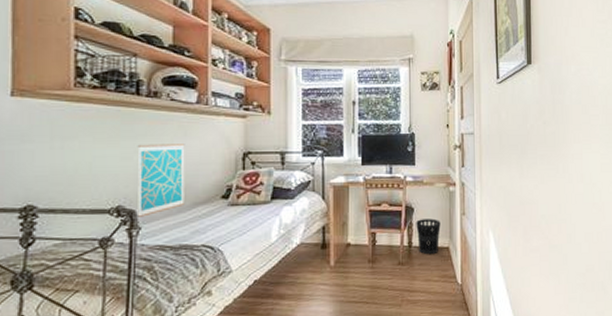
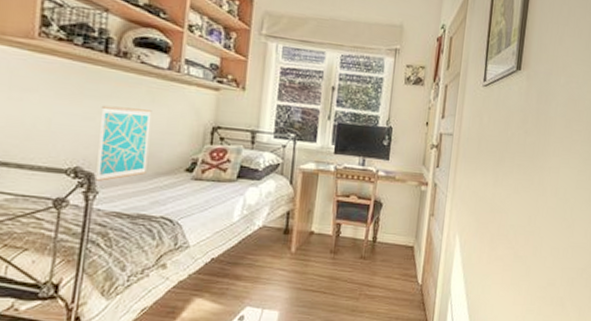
wastebasket: present [416,218,441,255] -> none [382,215,408,252]

